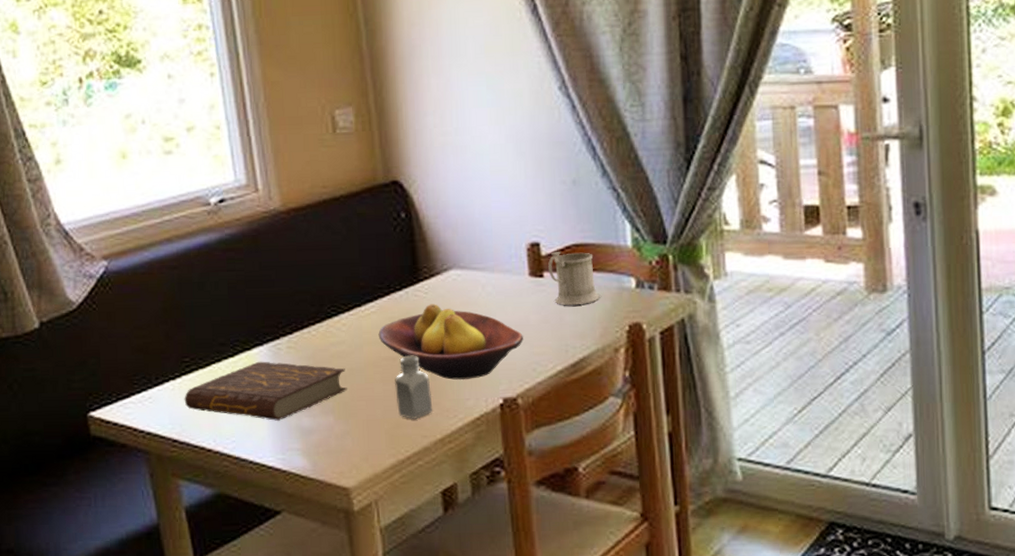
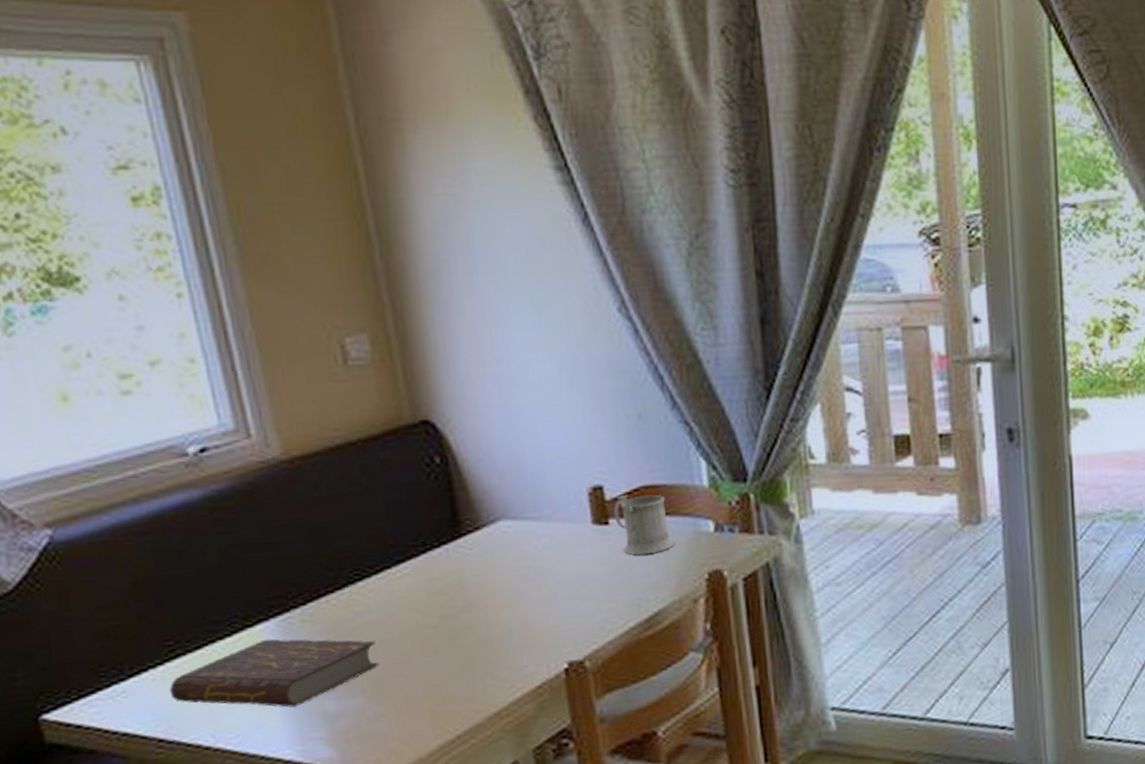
fruit bowl: present [378,304,523,380] -> none [414,560,589,646]
saltshaker: present [394,355,433,419] -> none [436,620,486,693]

